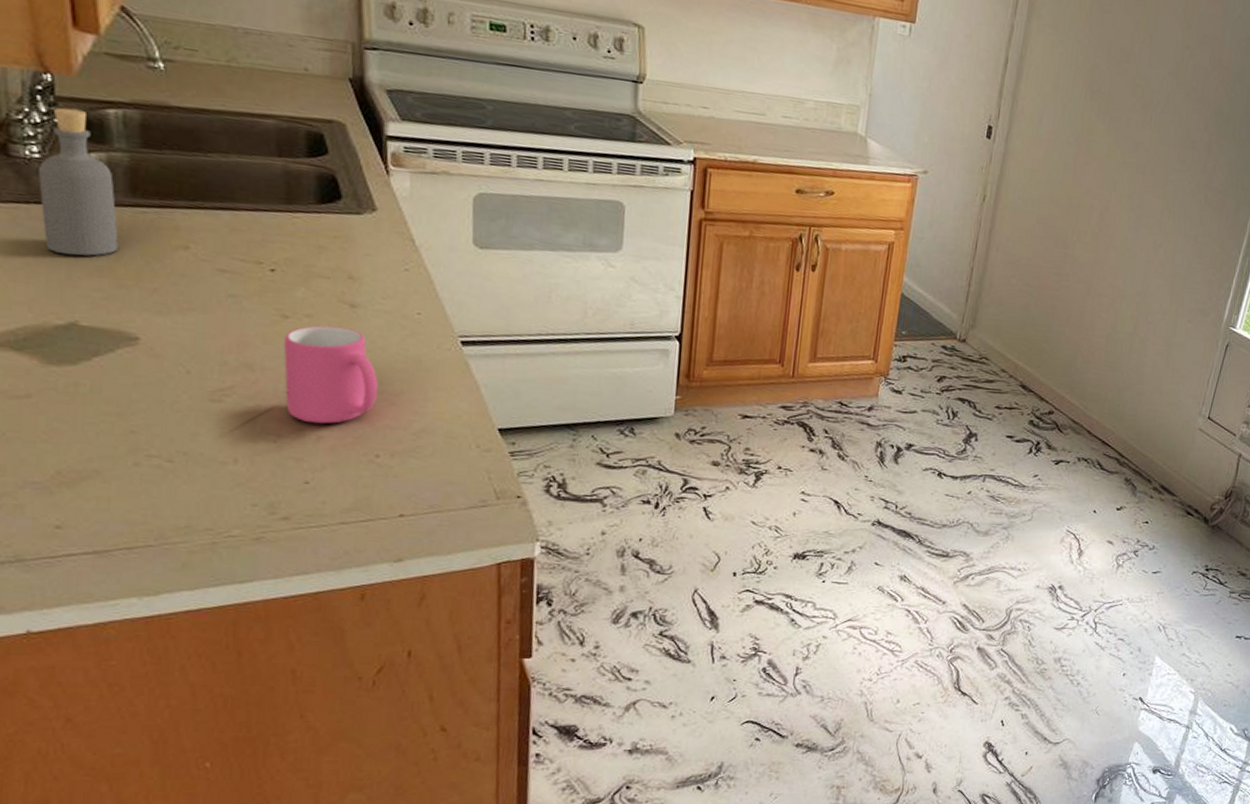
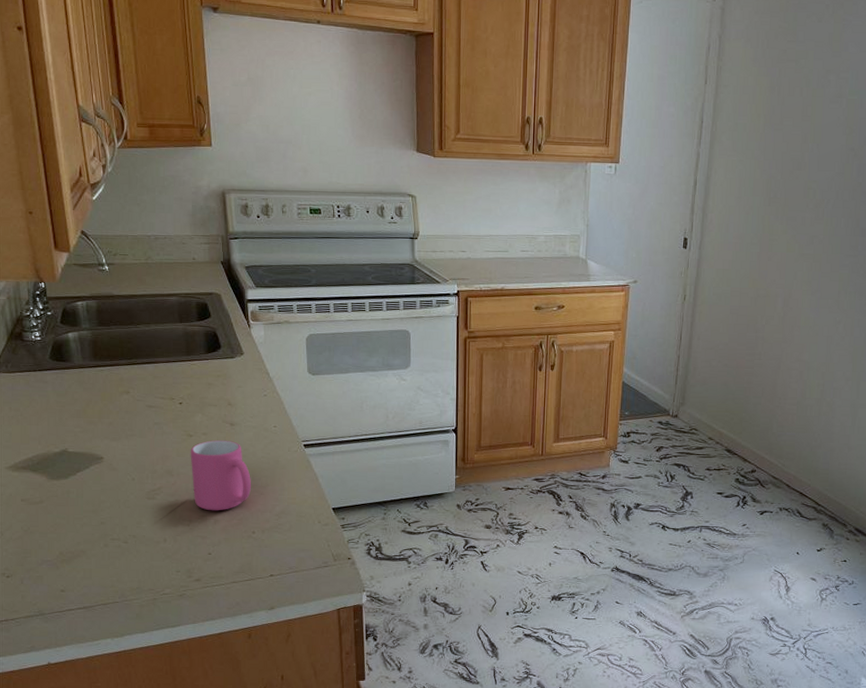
bottle: present [38,107,118,256] -> none [40,304,88,404]

